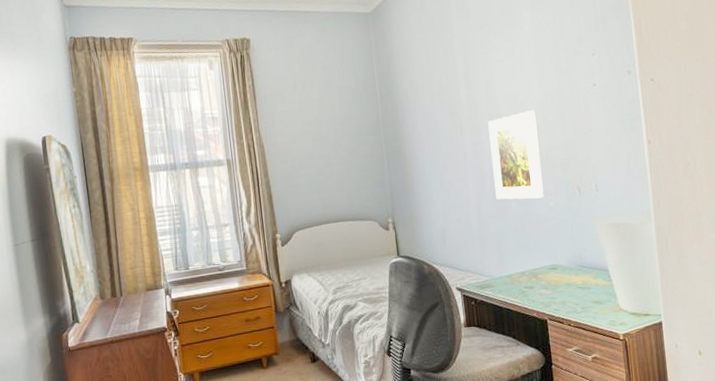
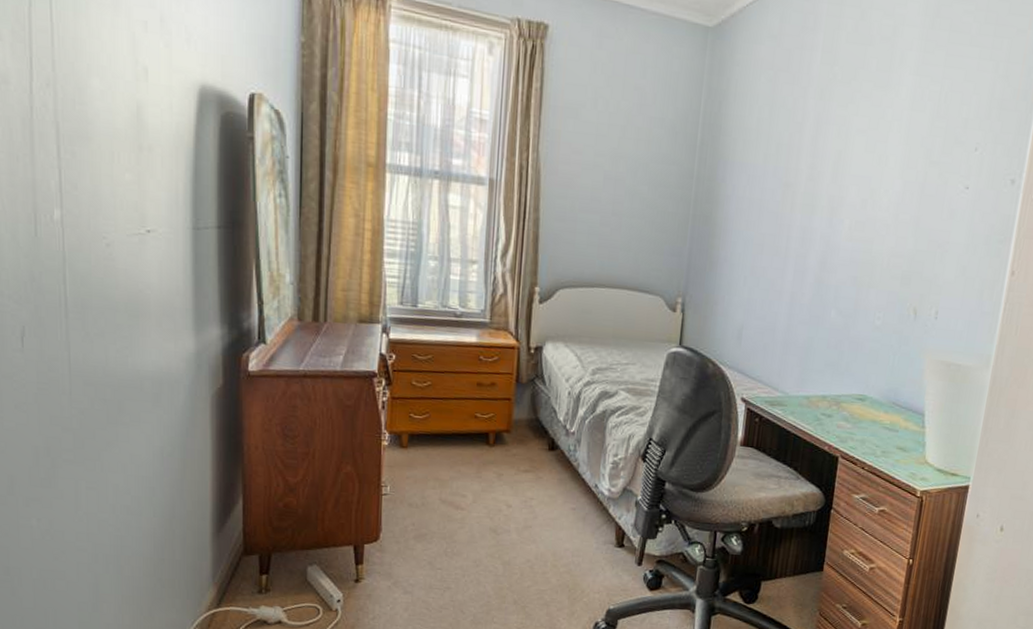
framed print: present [488,110,544,200] -> none [814,201,887,313]

